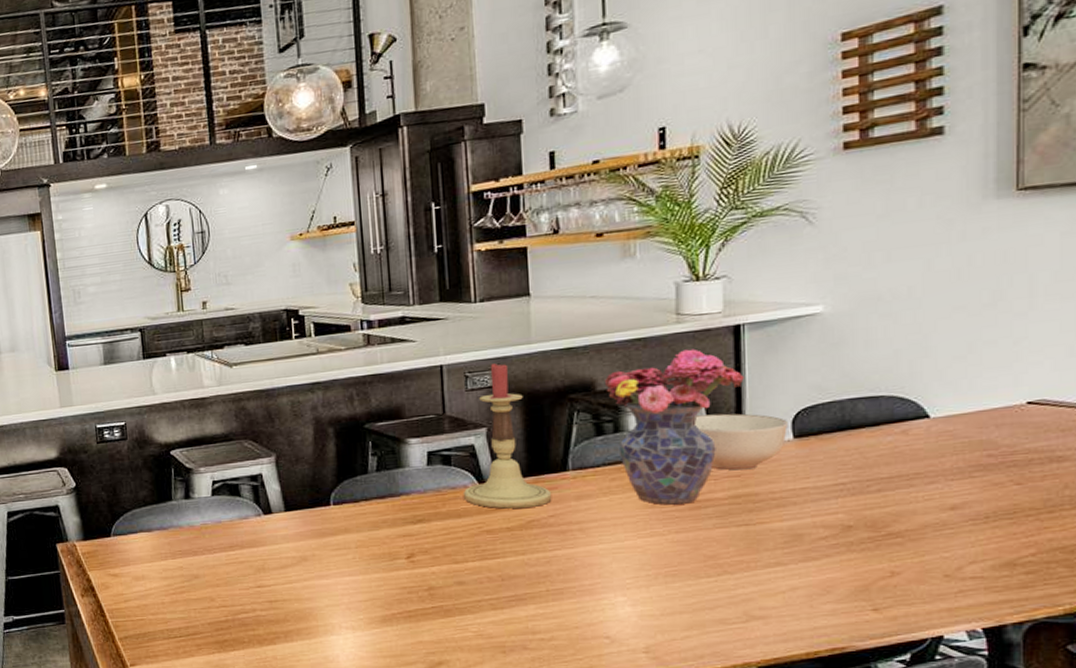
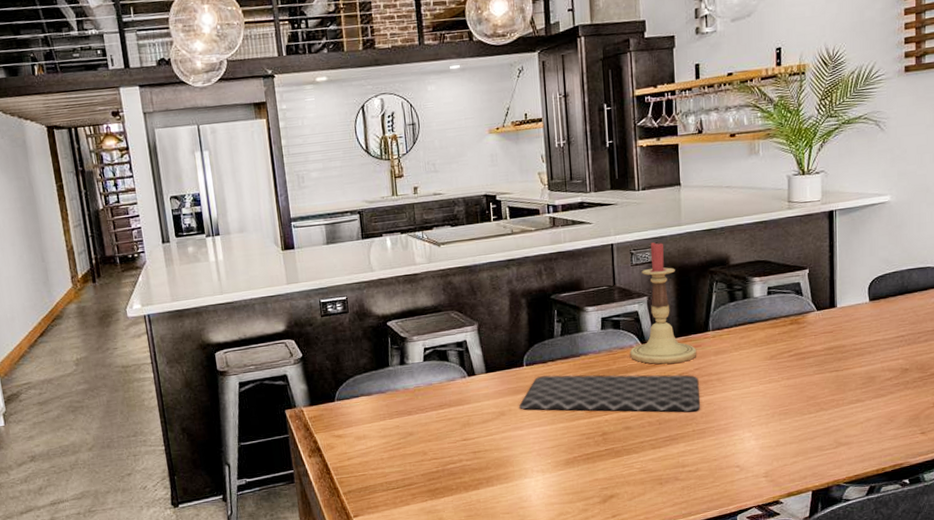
placemat: none [325,516,557,568] -> present [519,374,701,413]
flower arrangement: present [604,349,744,505] -> none [735,230,836,357]
bowl: present [695,413,789,471] -> none [801,282,866,328]

